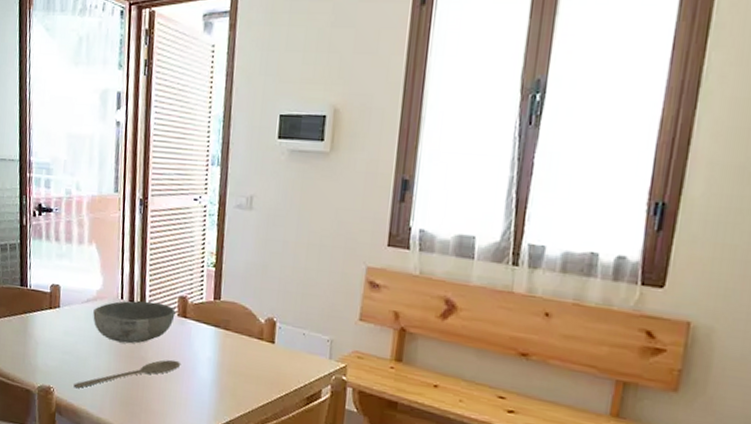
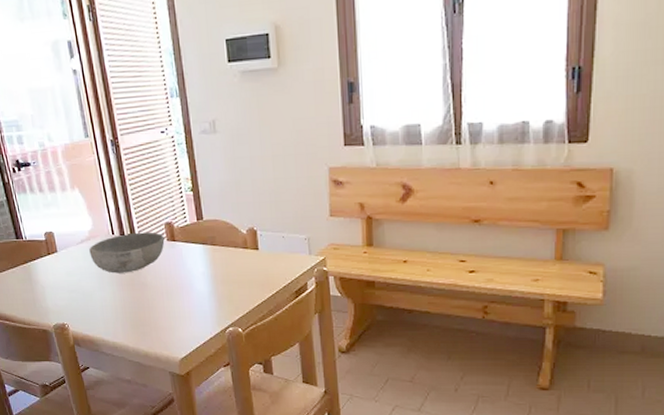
wooden spoon: present [73,359,181,388] -> none [85,280,179,320]

